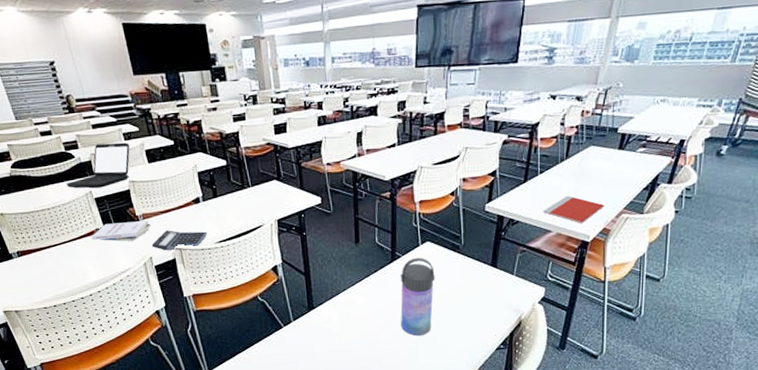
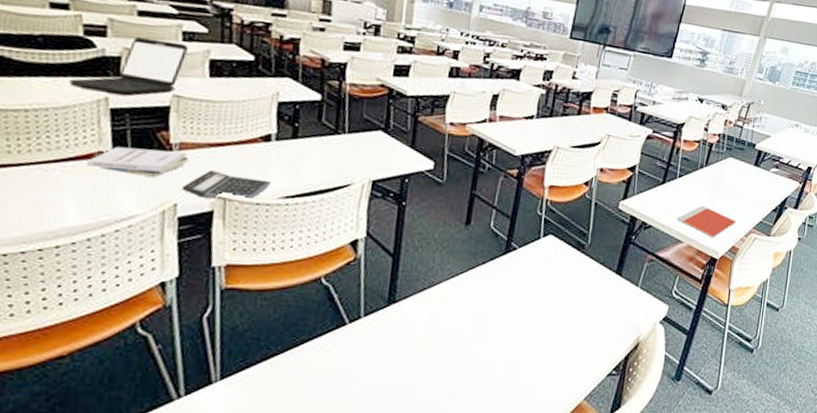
water bottle: present [400,257,435,336] -> none [502,252,553,350]

